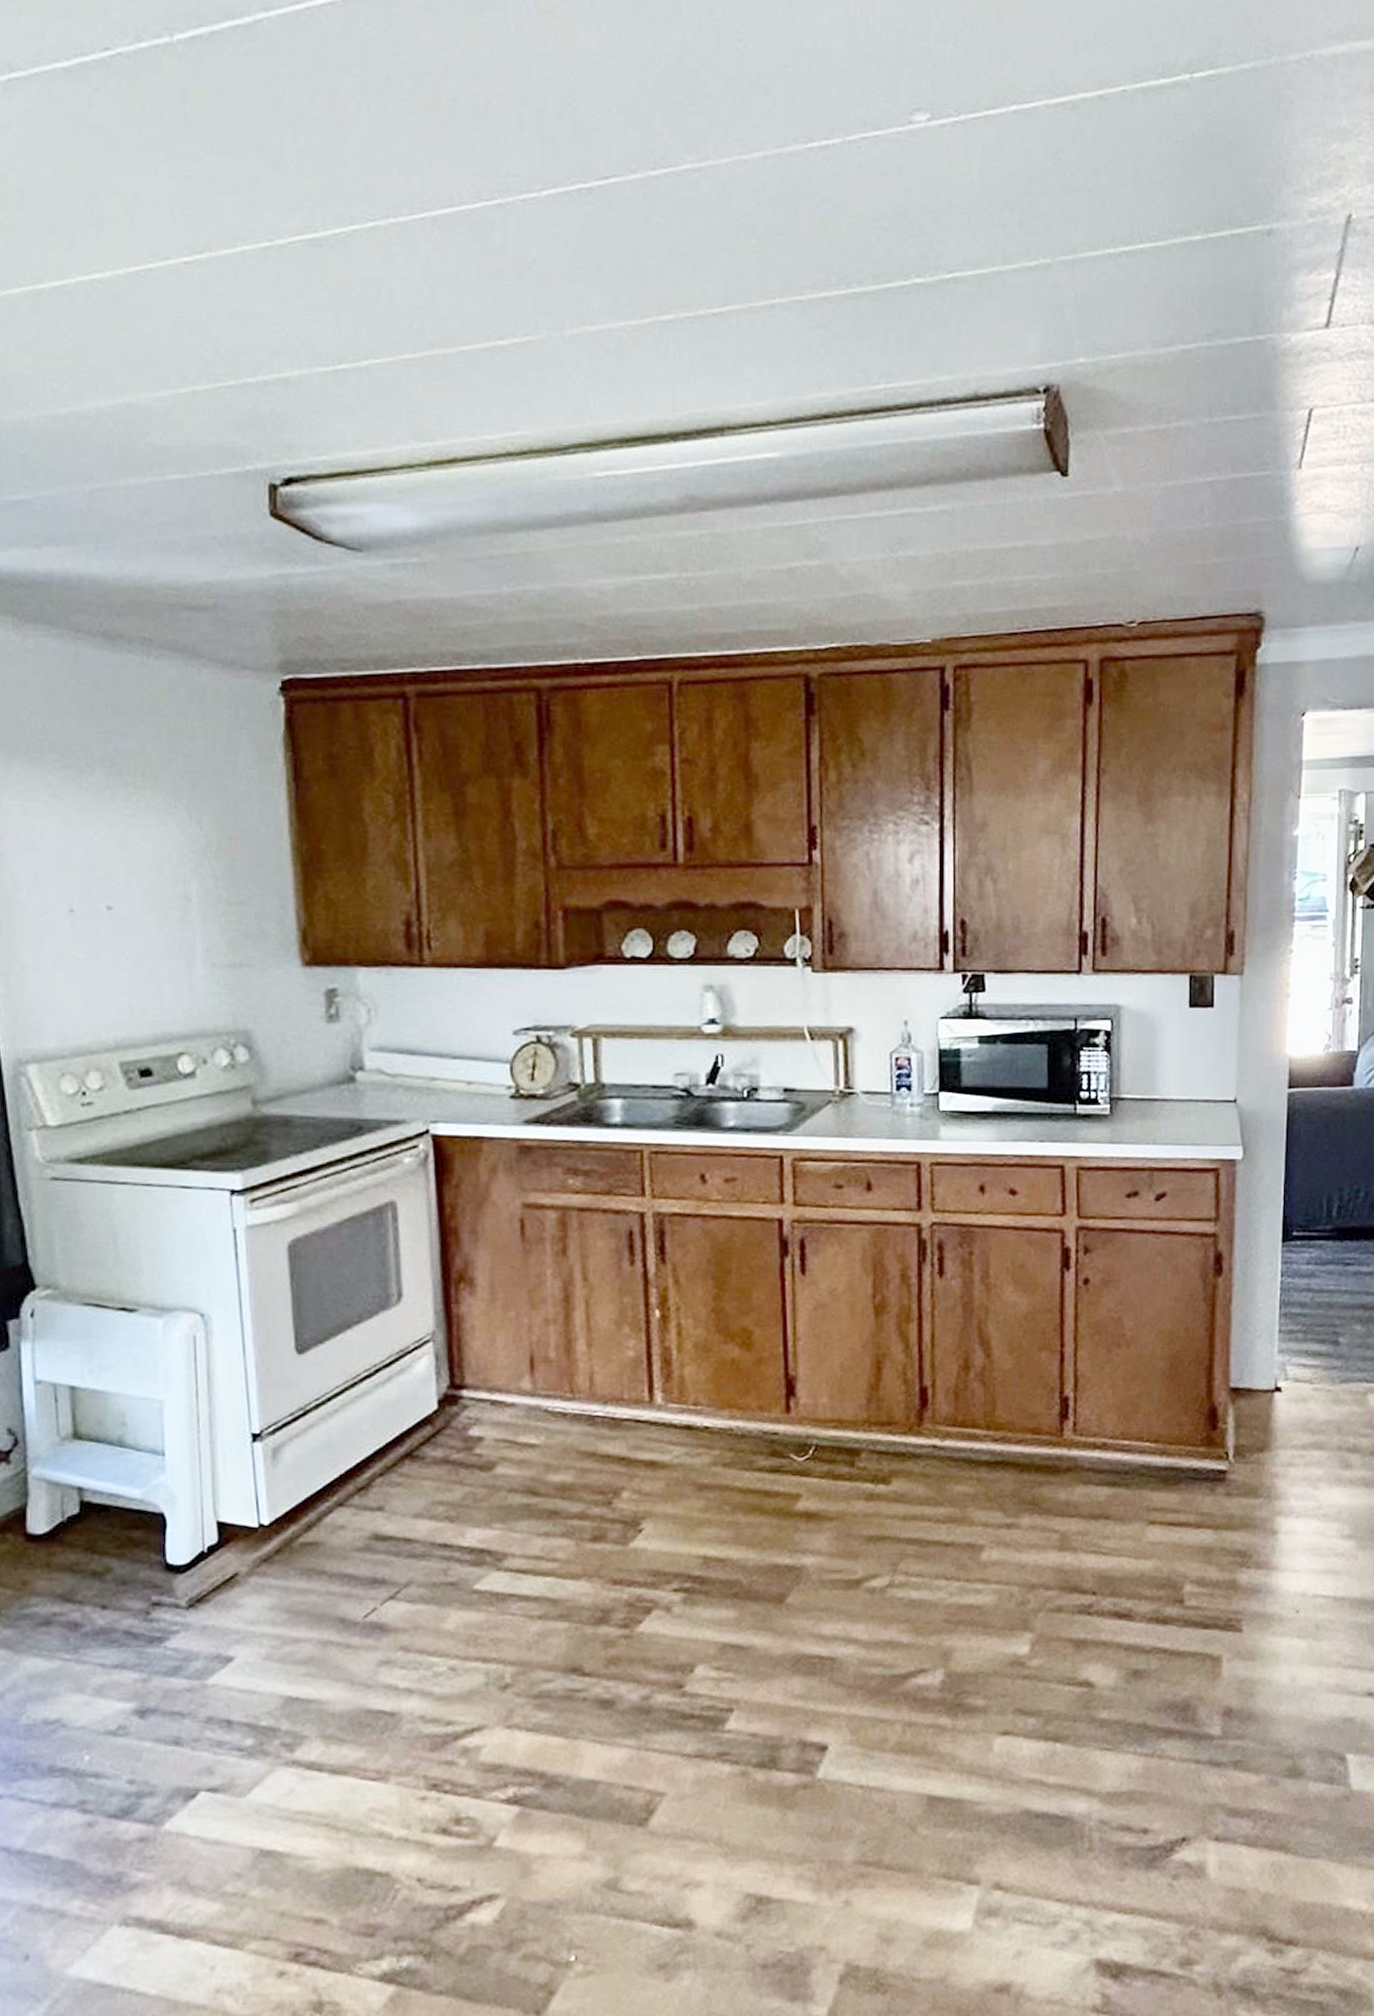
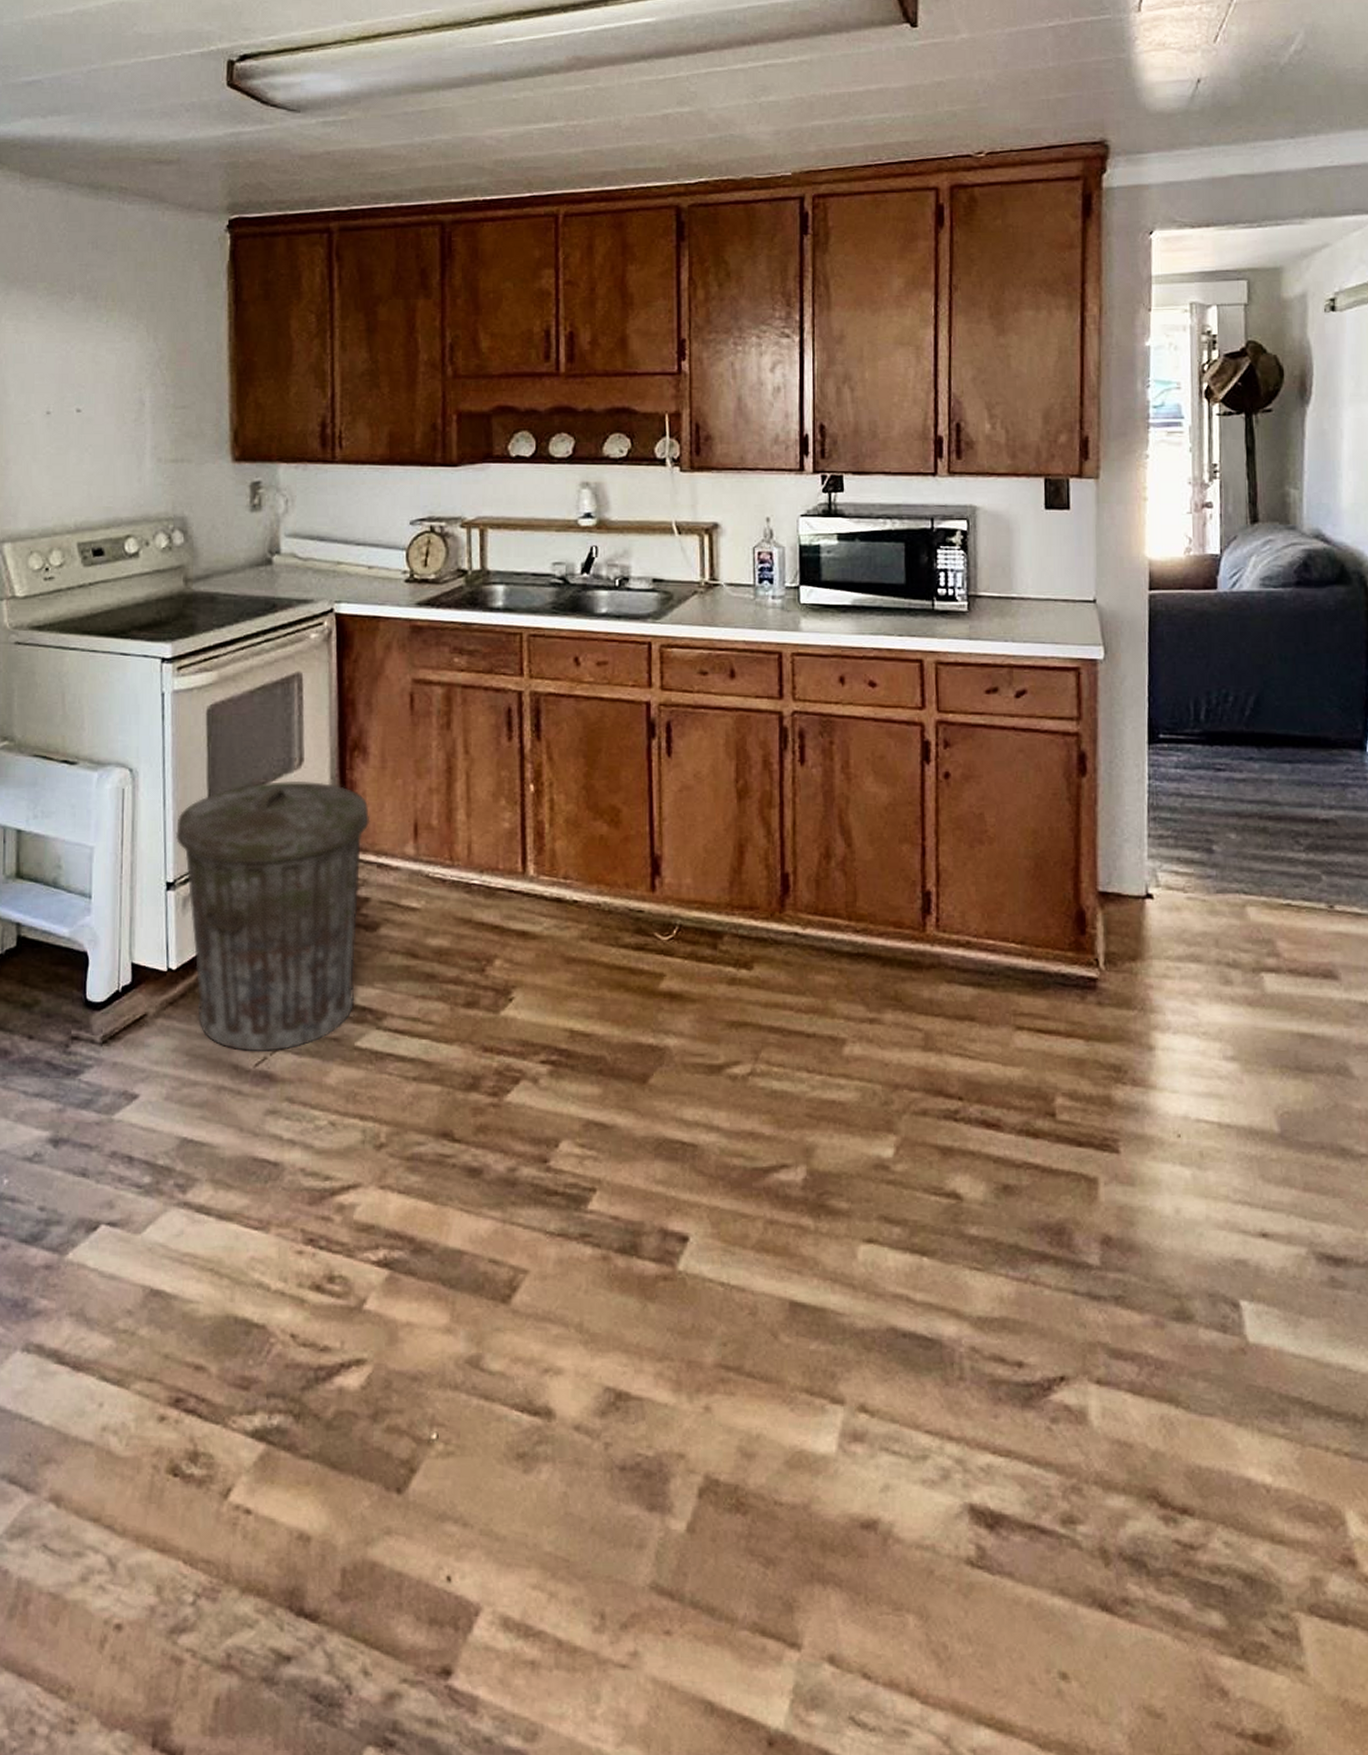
trash can: none [260,1318,481,1604] -> present [176,781,370,1053]

